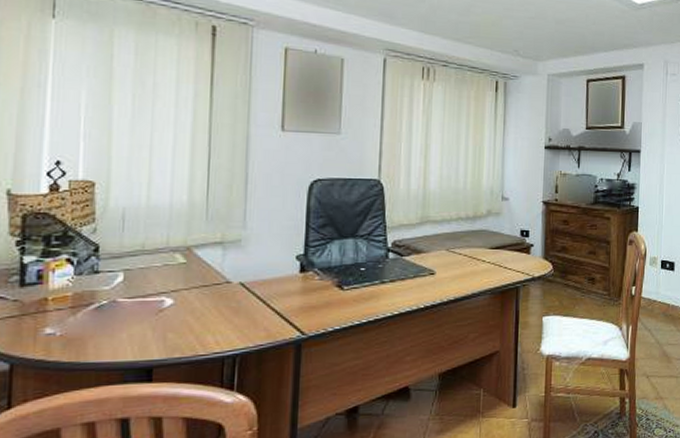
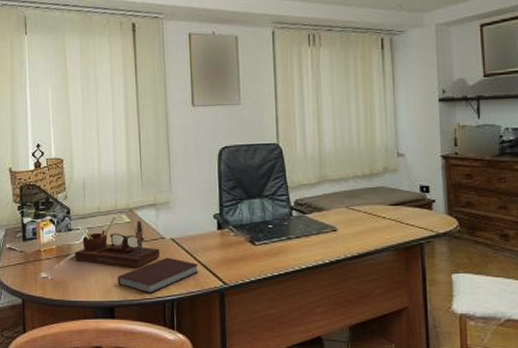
desk organizer: none [100,256,224,318] -> present [74,217,160,268]
notebook: none [160,305,273,350] -> present [117,257,199,294]

